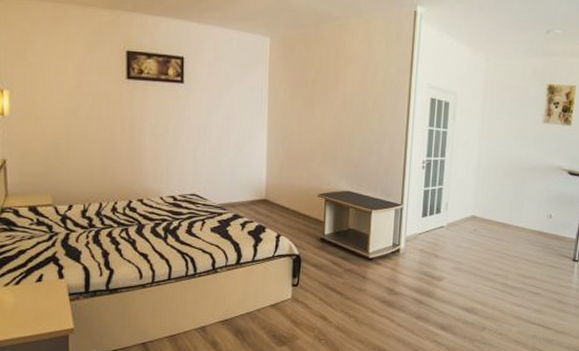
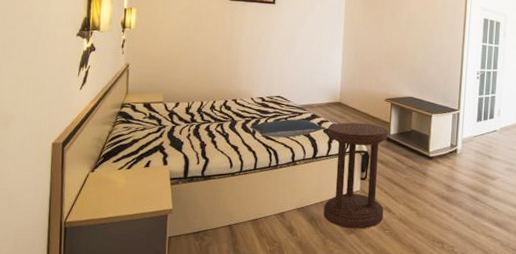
pillow: none [160,220,251,243] -> present [249,119,326,138]
side table: none [251,222,322,340] -> present [324,122,388,229]

